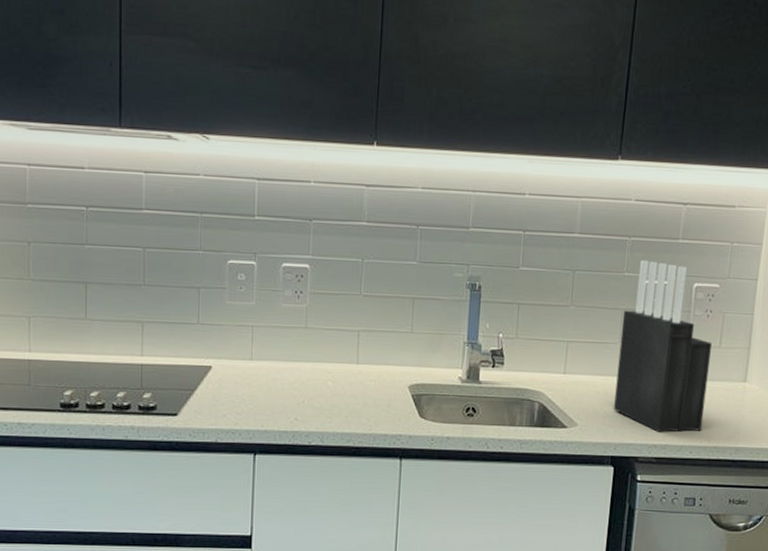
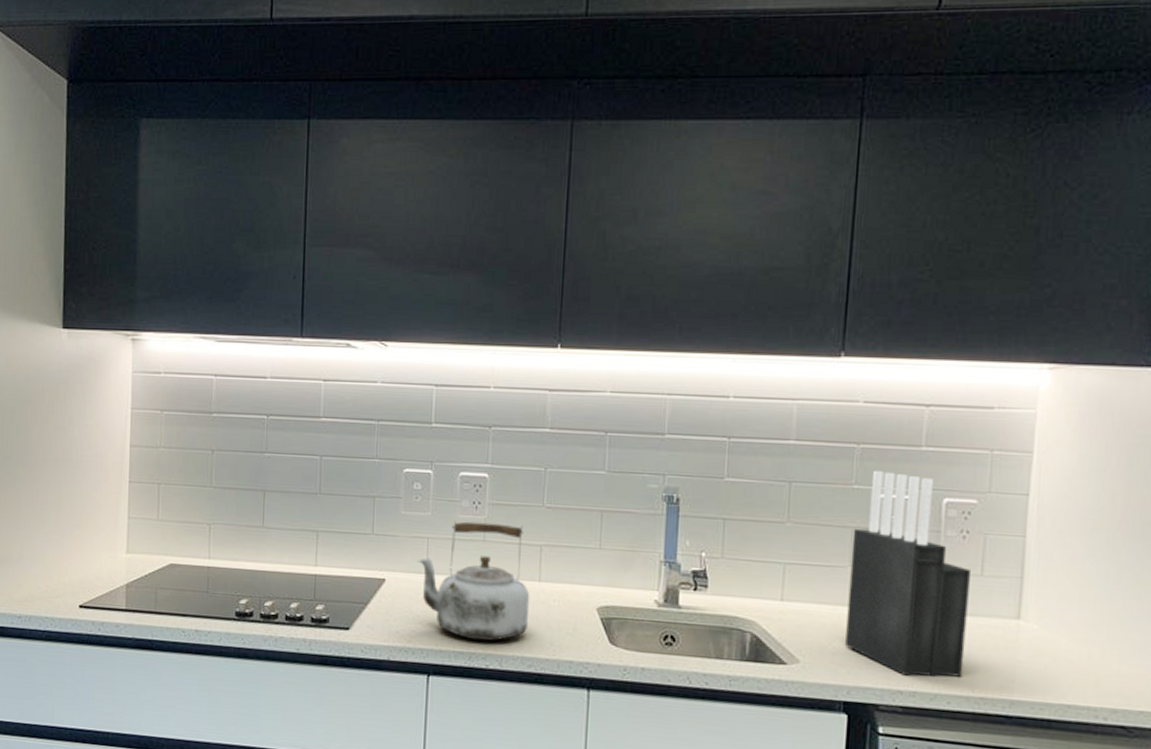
kettle: none [243,309,349,421] -> present [418,520,530,641]

